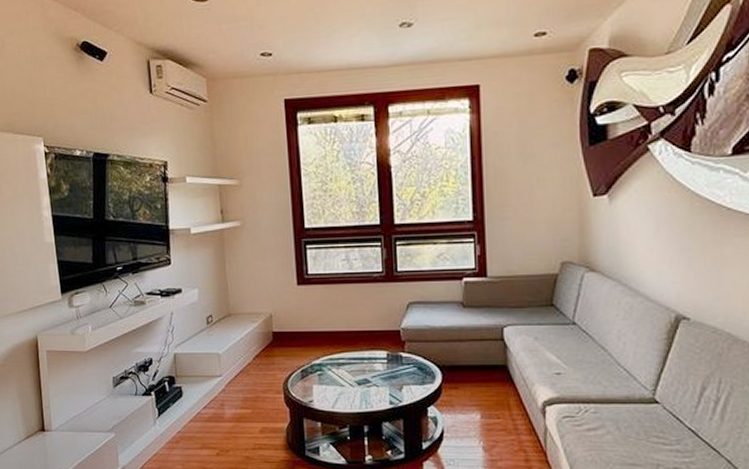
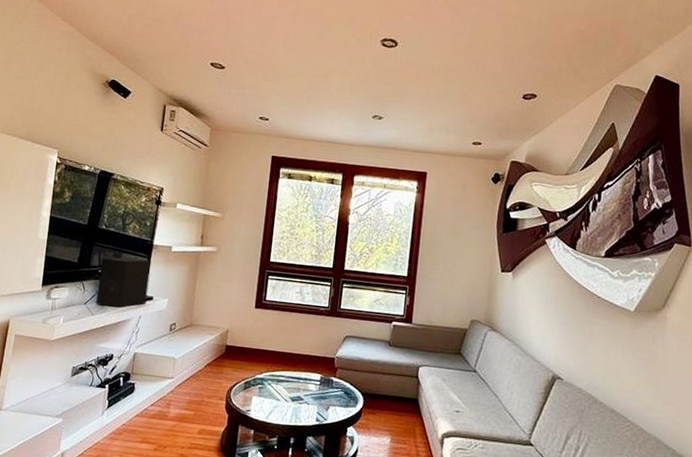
speaker: none [118,247,176,307] -> present [95,257,152,309]

